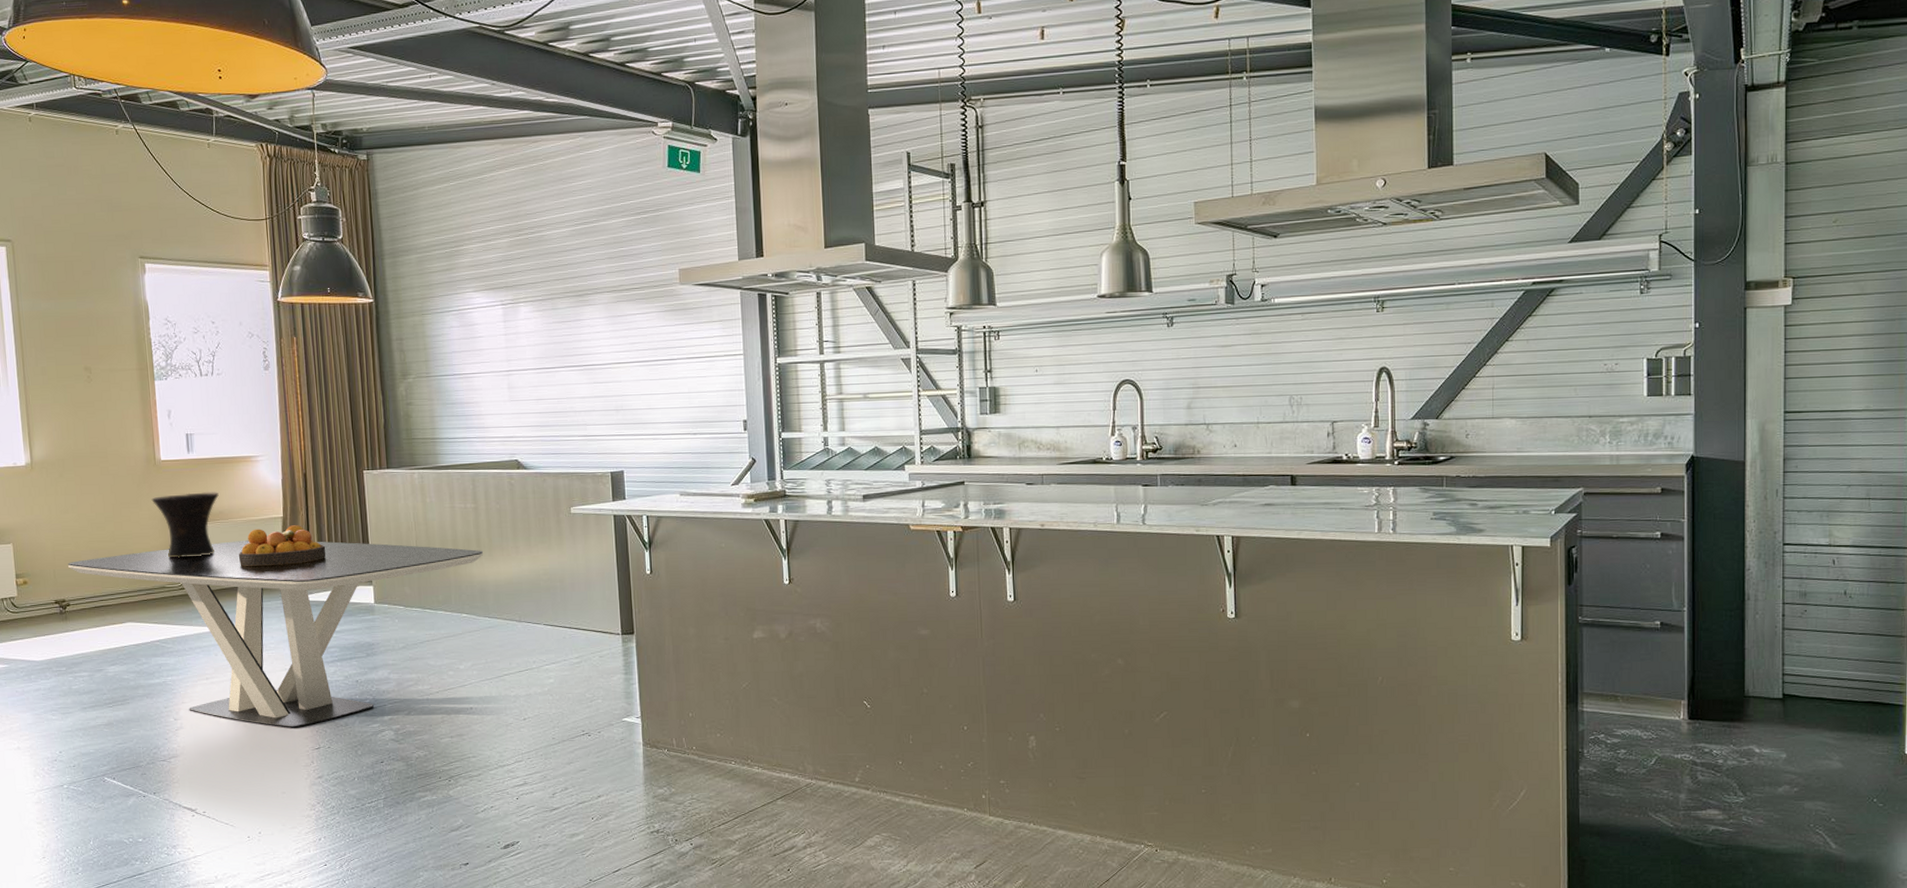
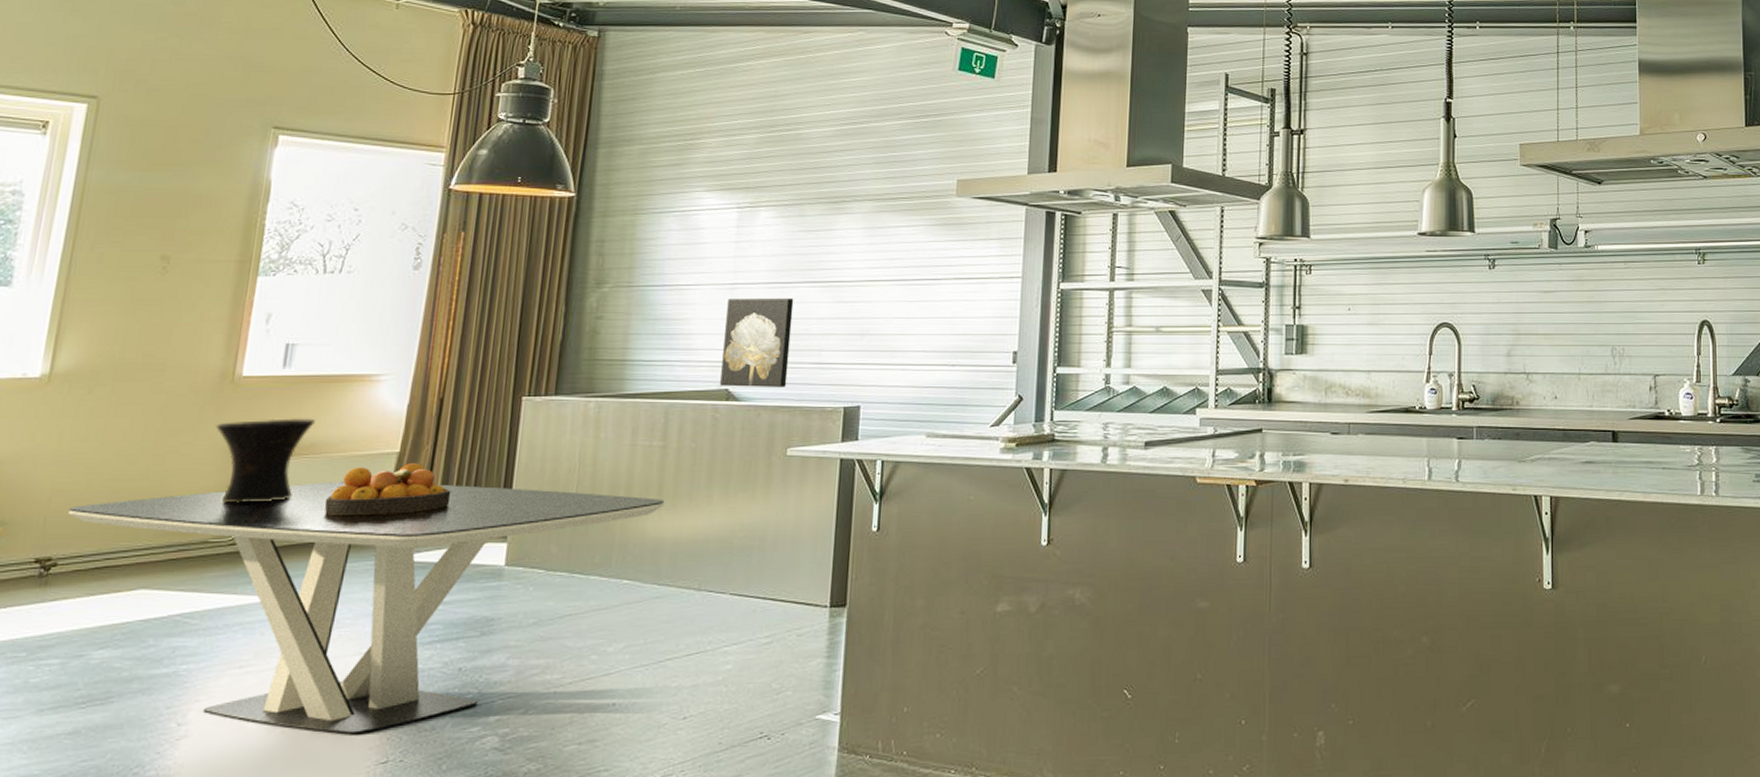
wall art: none [506,380,563,458] -> present [720,297,794,388]

